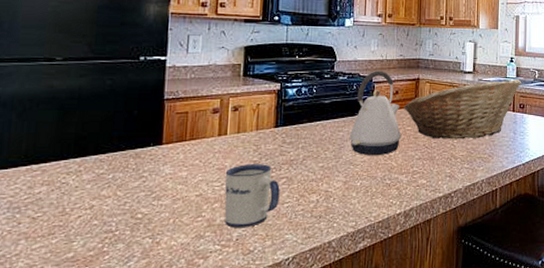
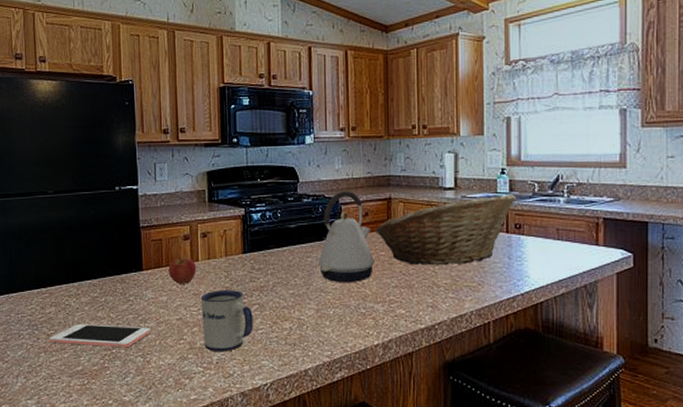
cell phone: none [33,204,164,229] -> present [49,324,150,348]
apple: none [191,131,224,158] -> present [168,257,197,284]

